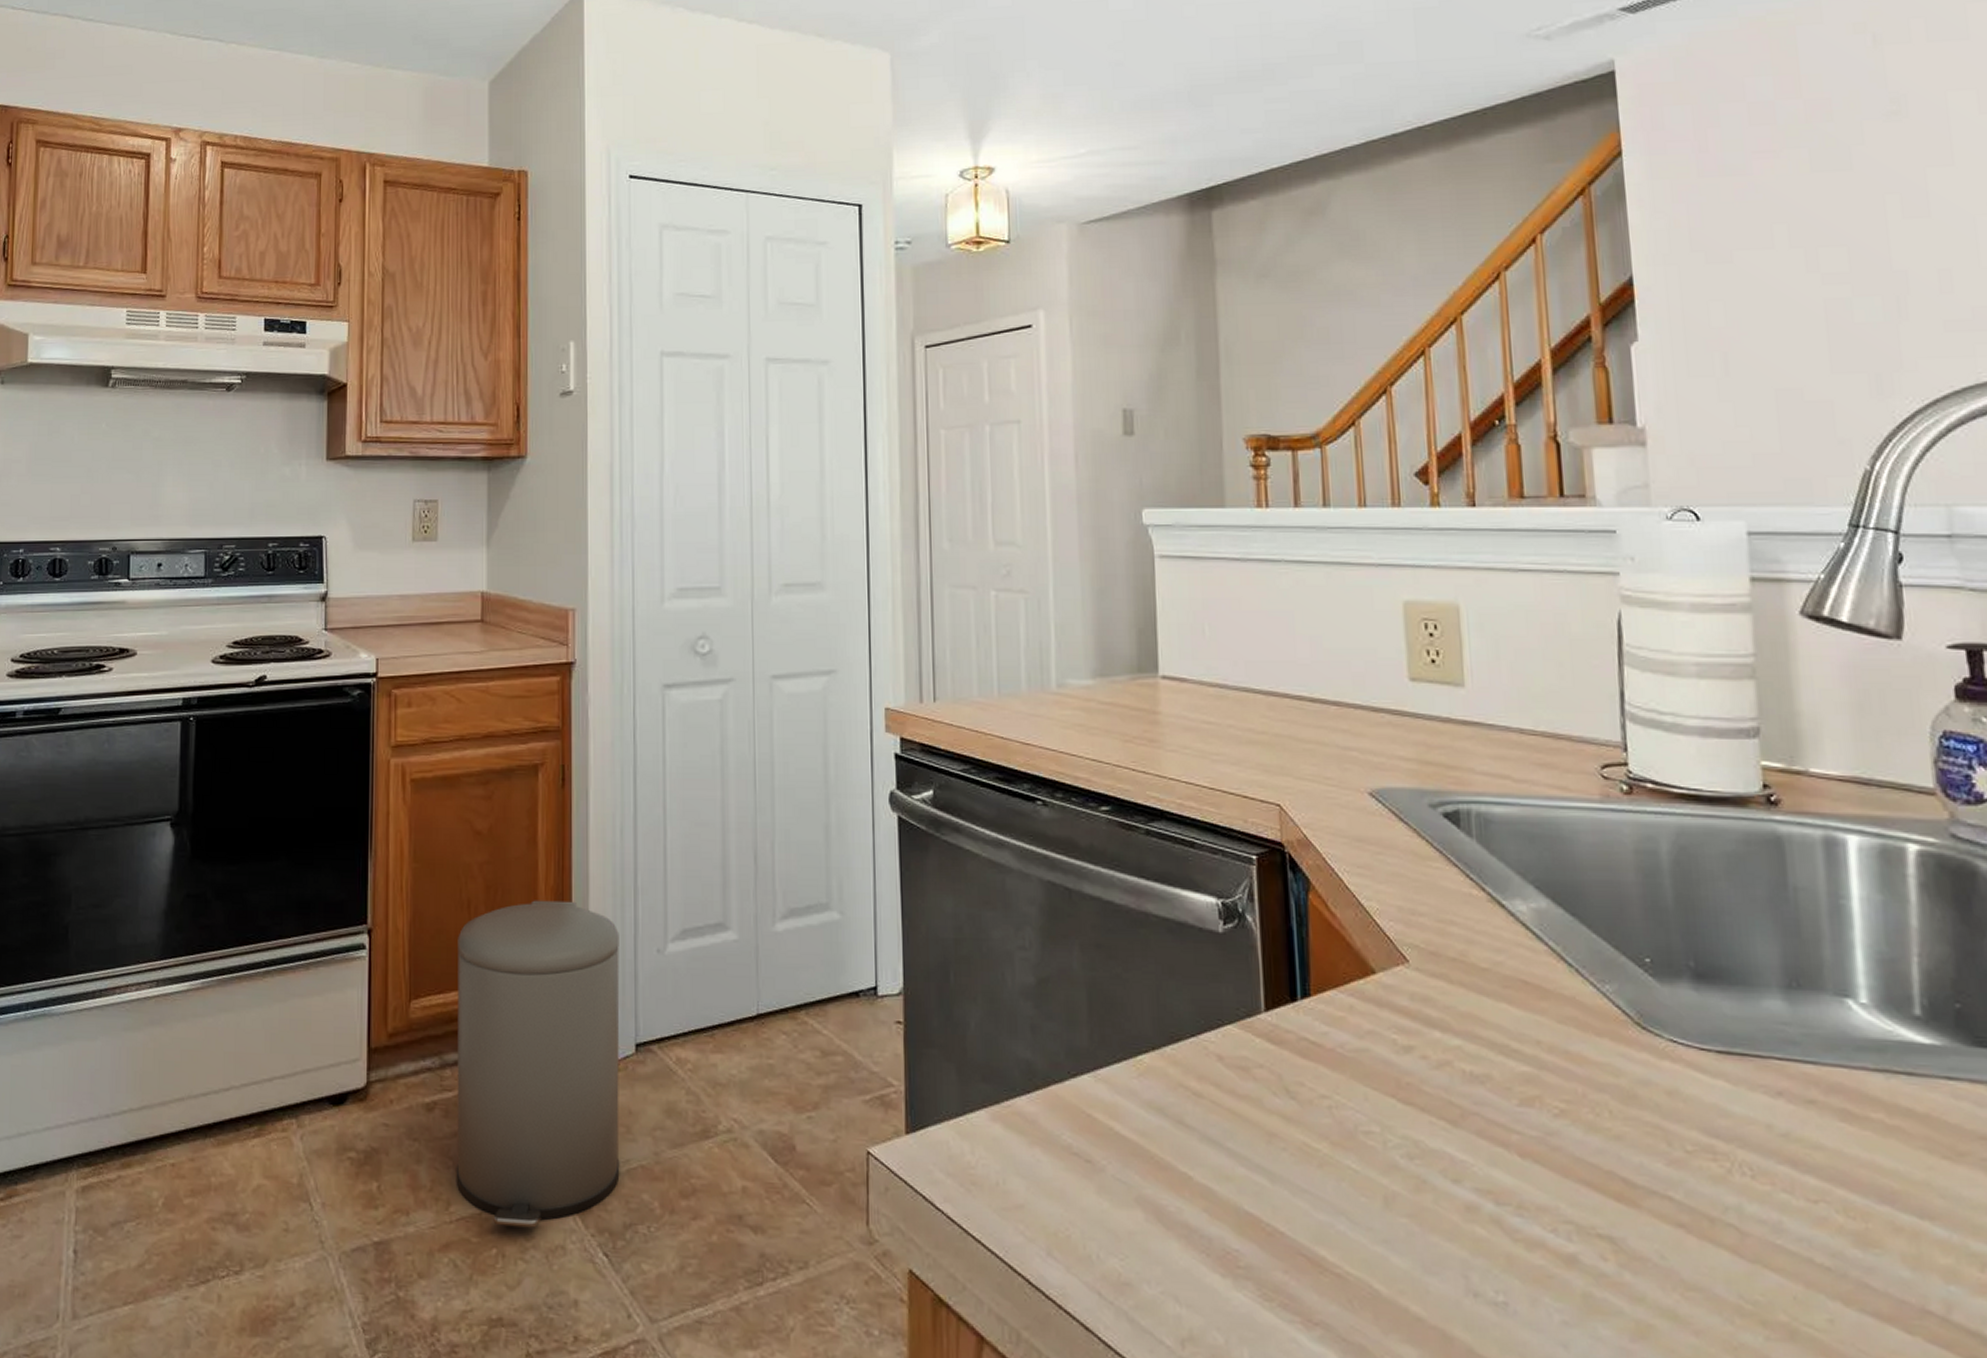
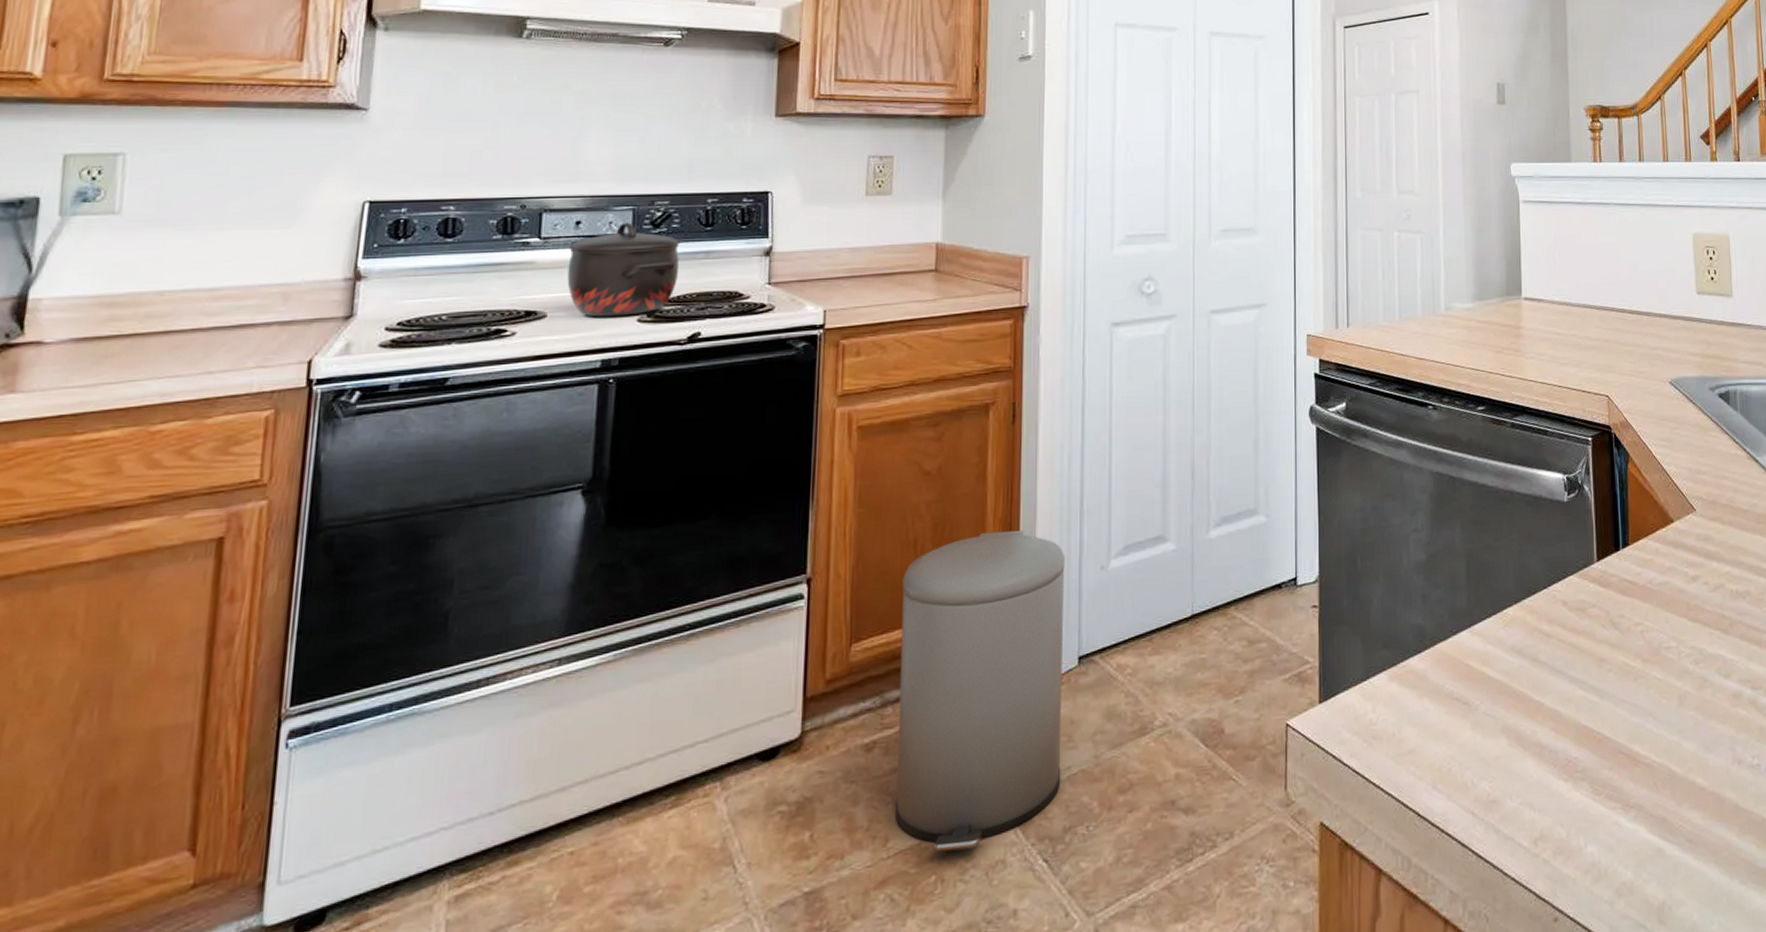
cooking pot: none [152,565,246,657] -> present [567,222,680,317]

